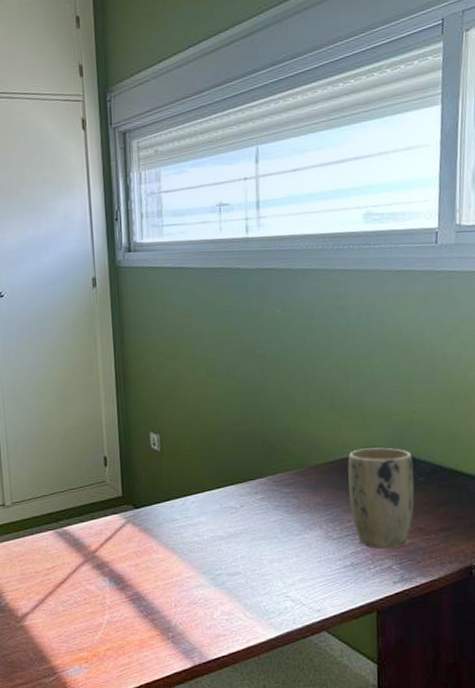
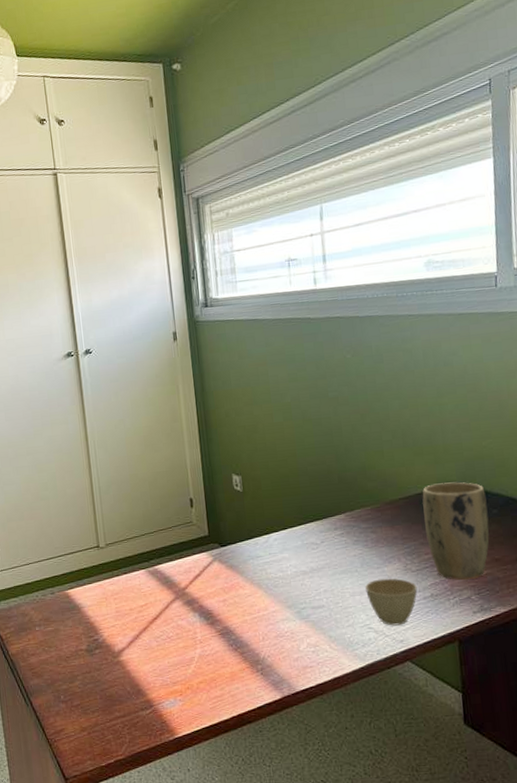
cup: none [284,545,338,595] -> present [365,578,418,626]

